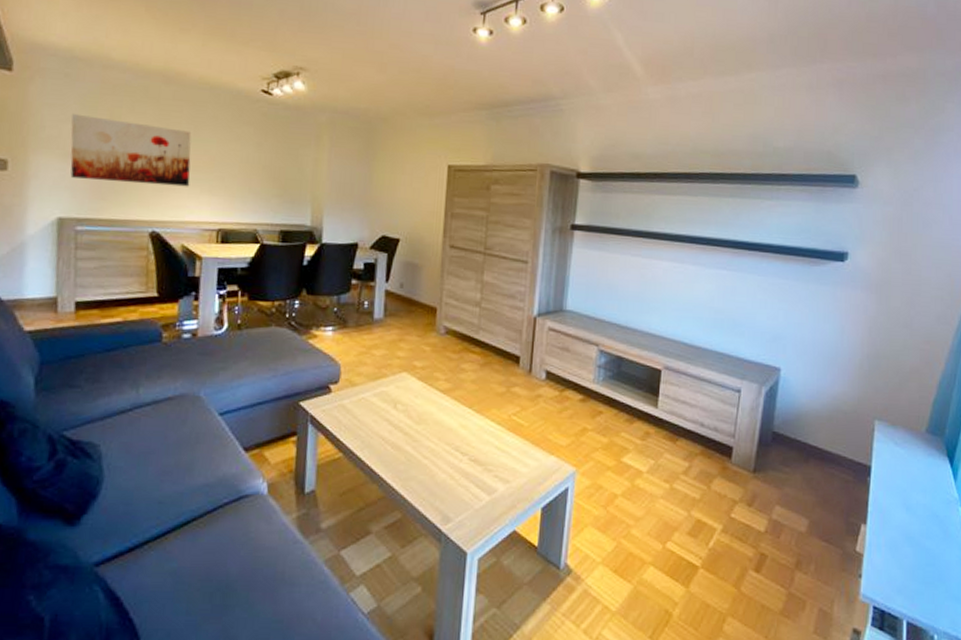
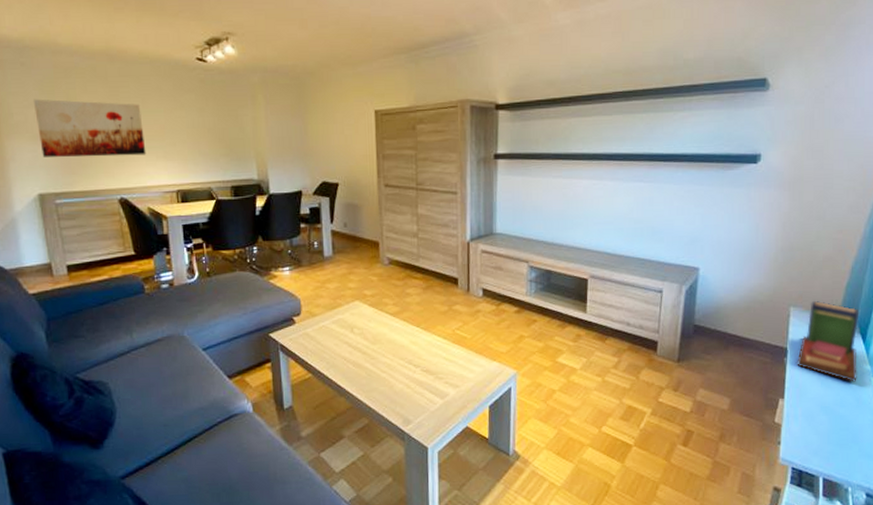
book: none [881,415,947,511] -> present [797,300,860,382]

